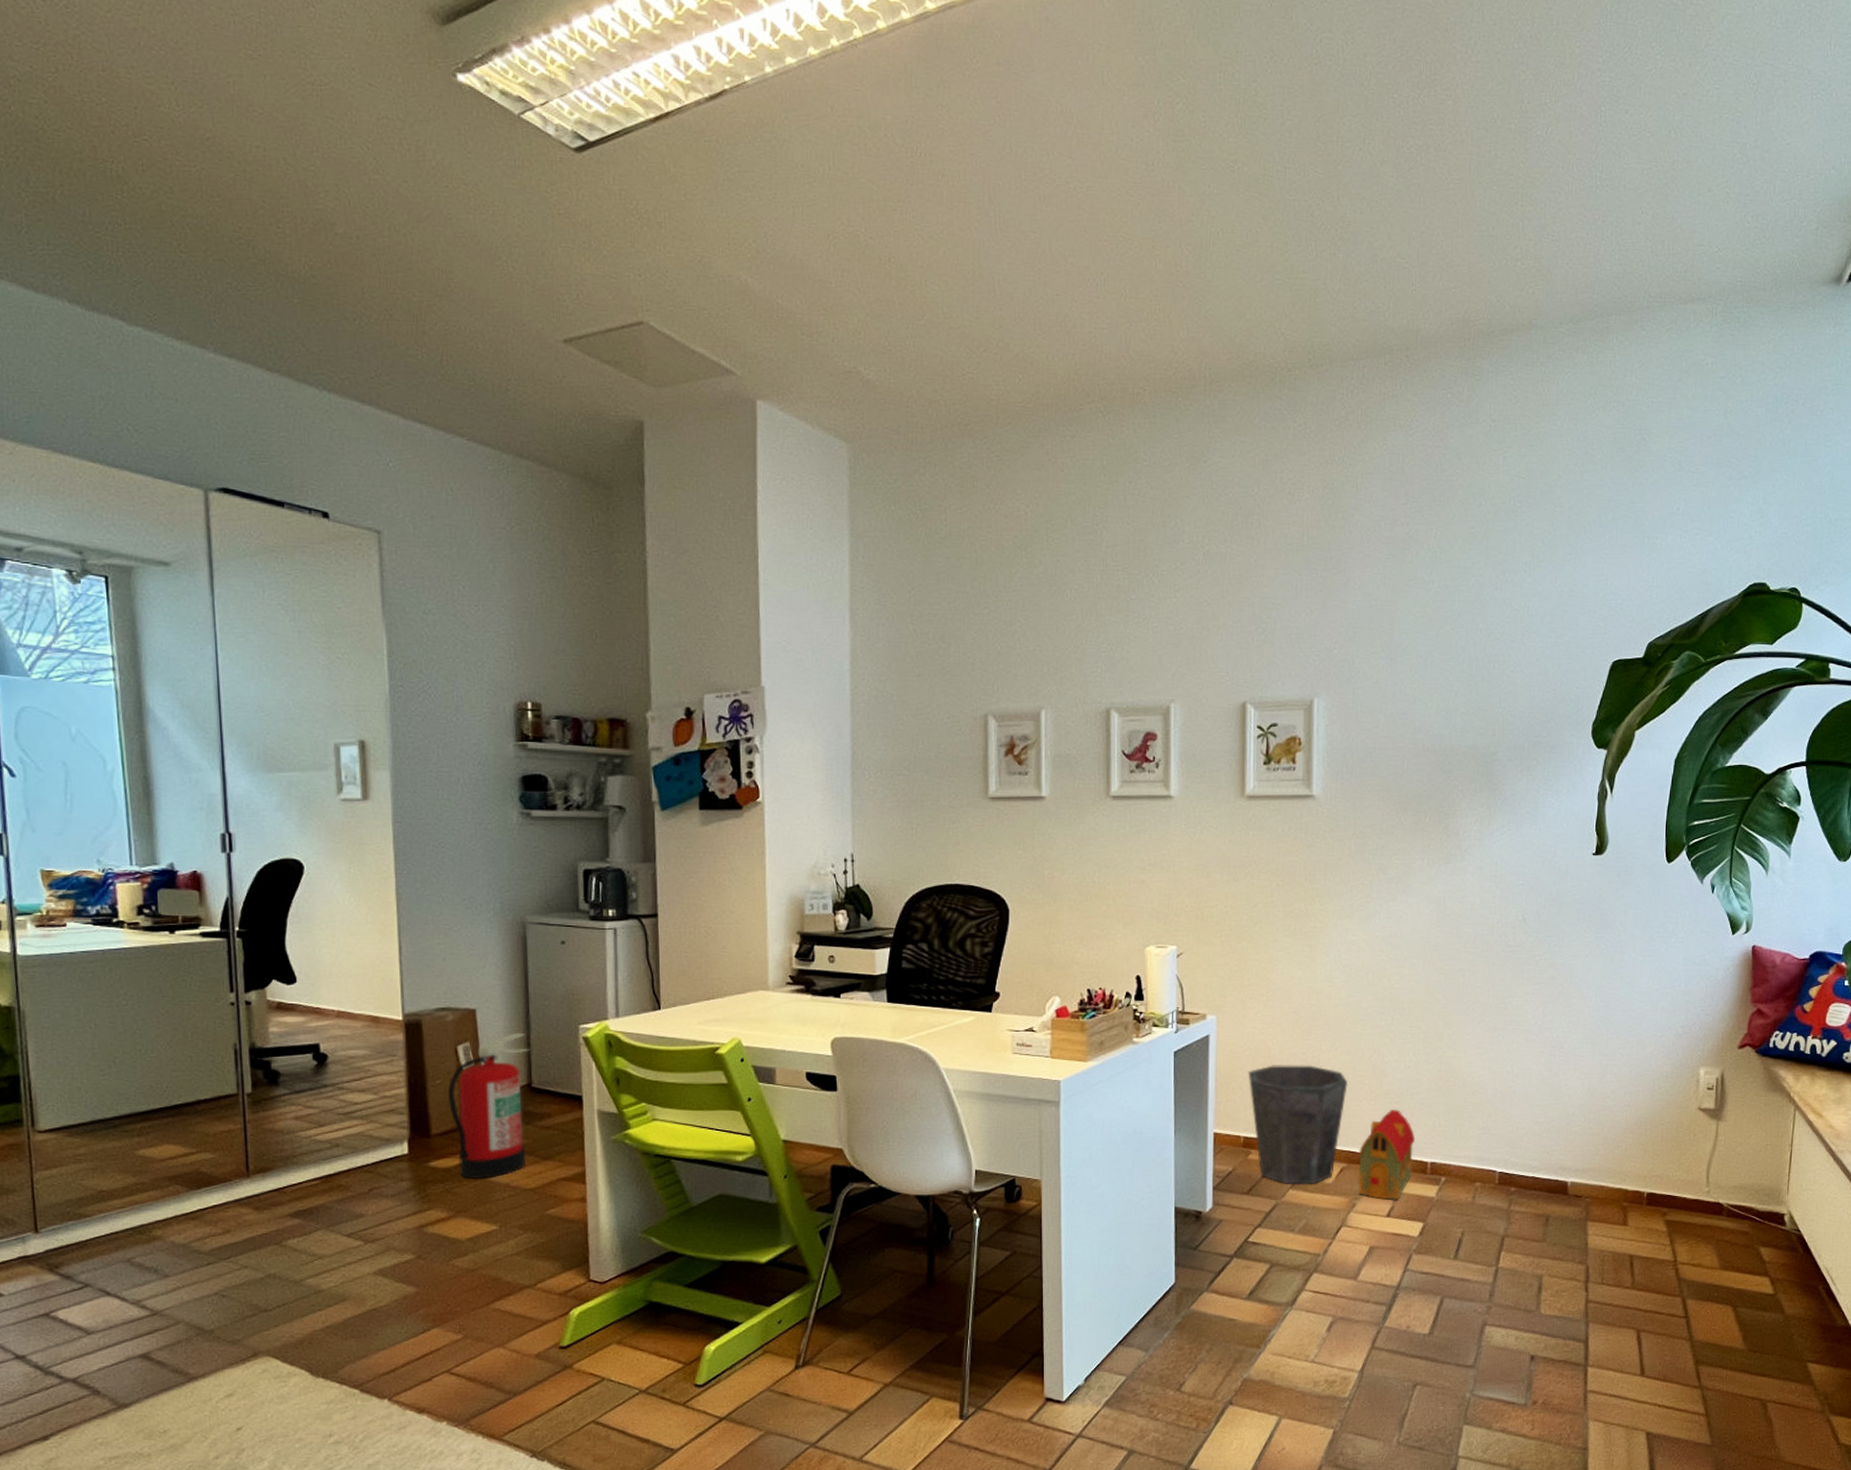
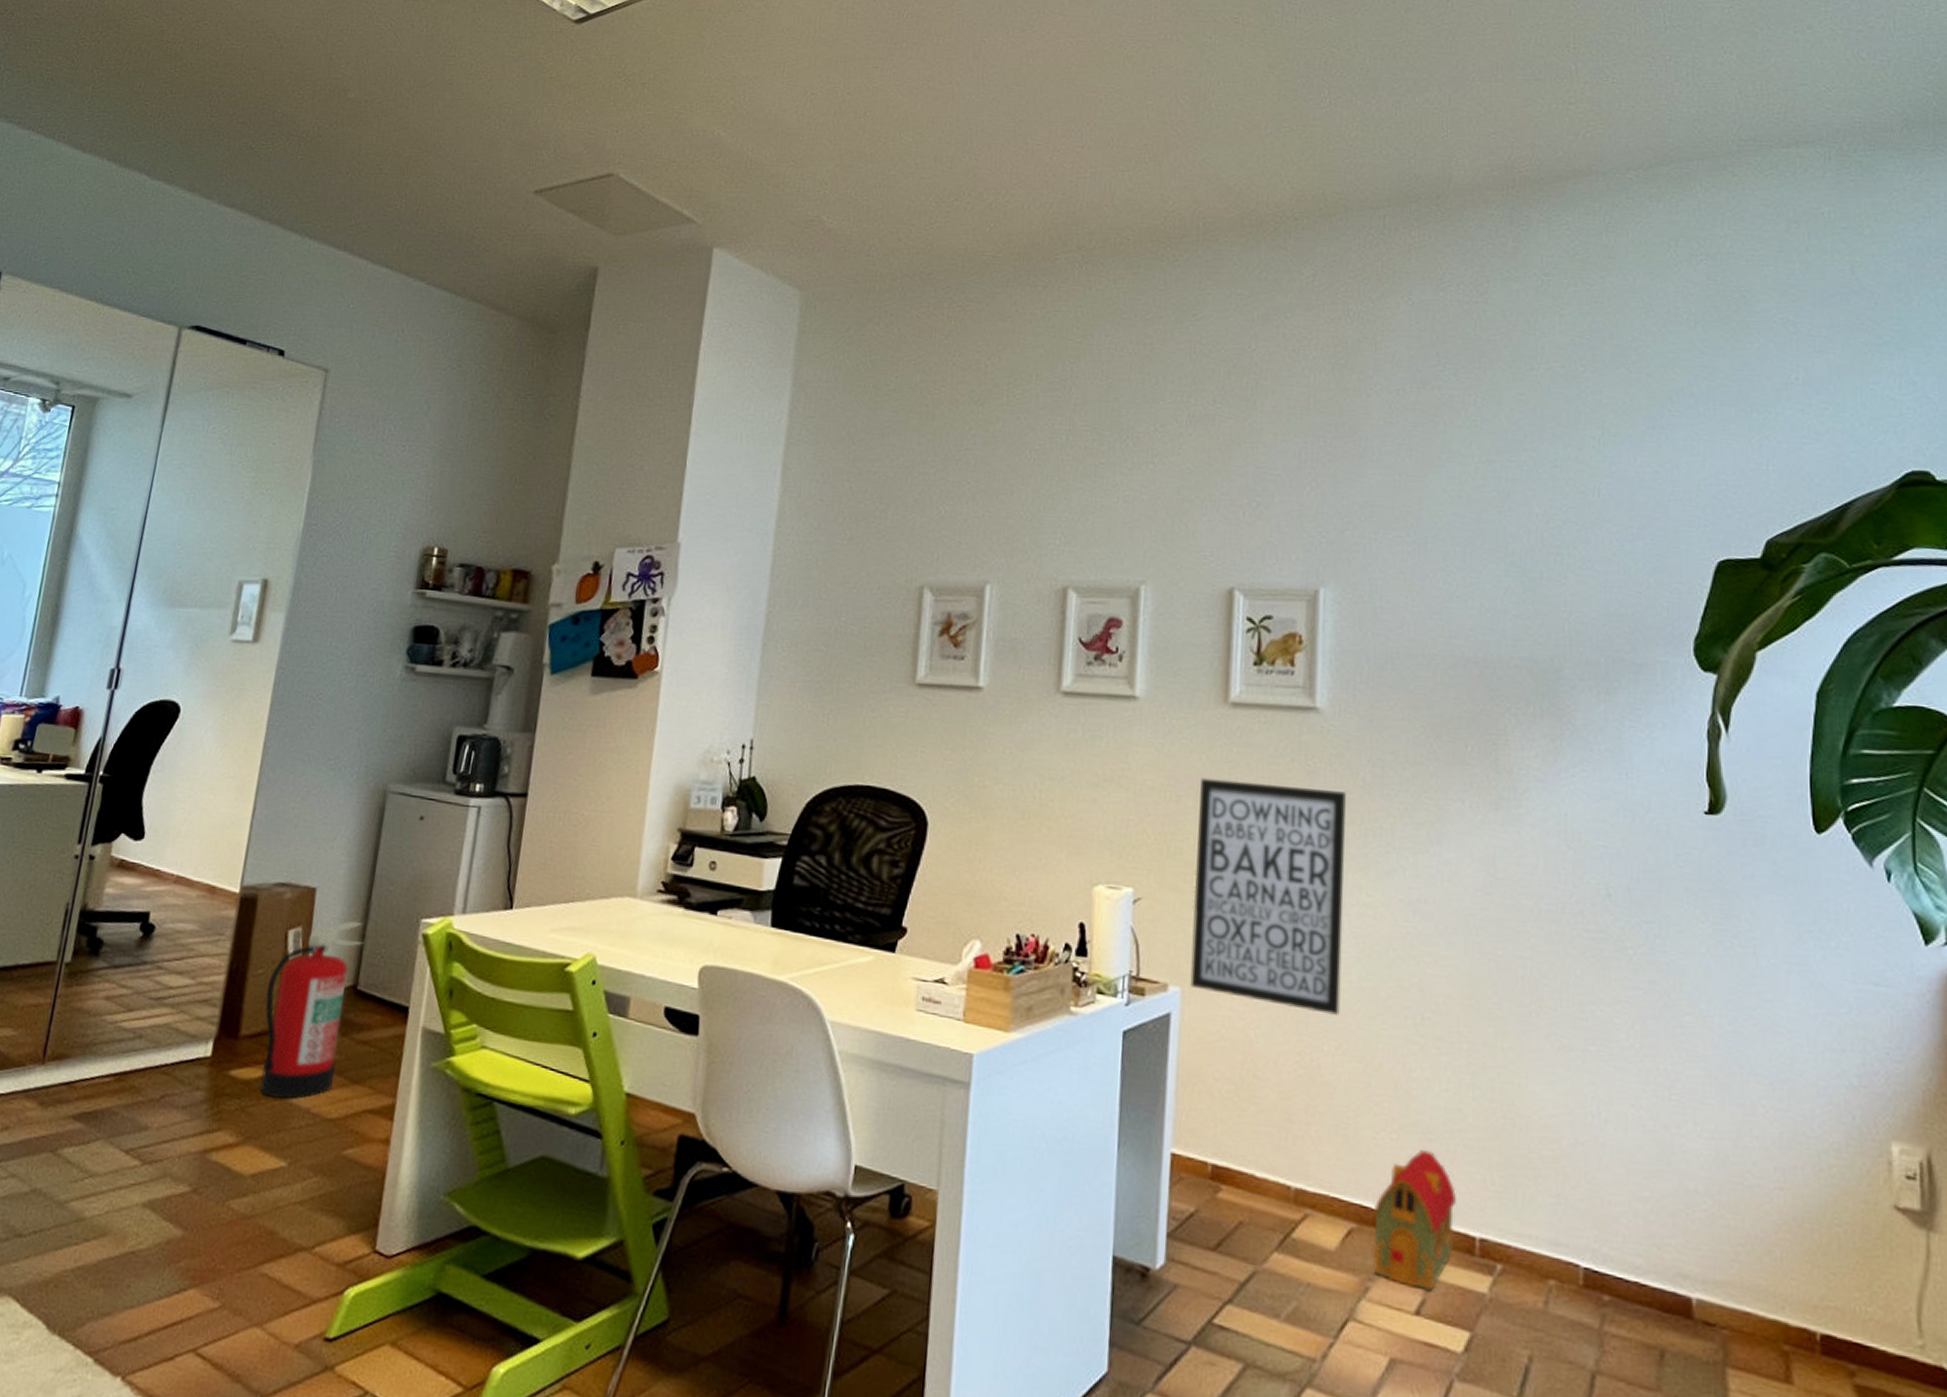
wall art: none [1223,857,1336,1024] -> present [1190,777,1346,1015]
waste bin: present [1248,1065,1348,1185] -> none [1220,1065,1359,1250]

